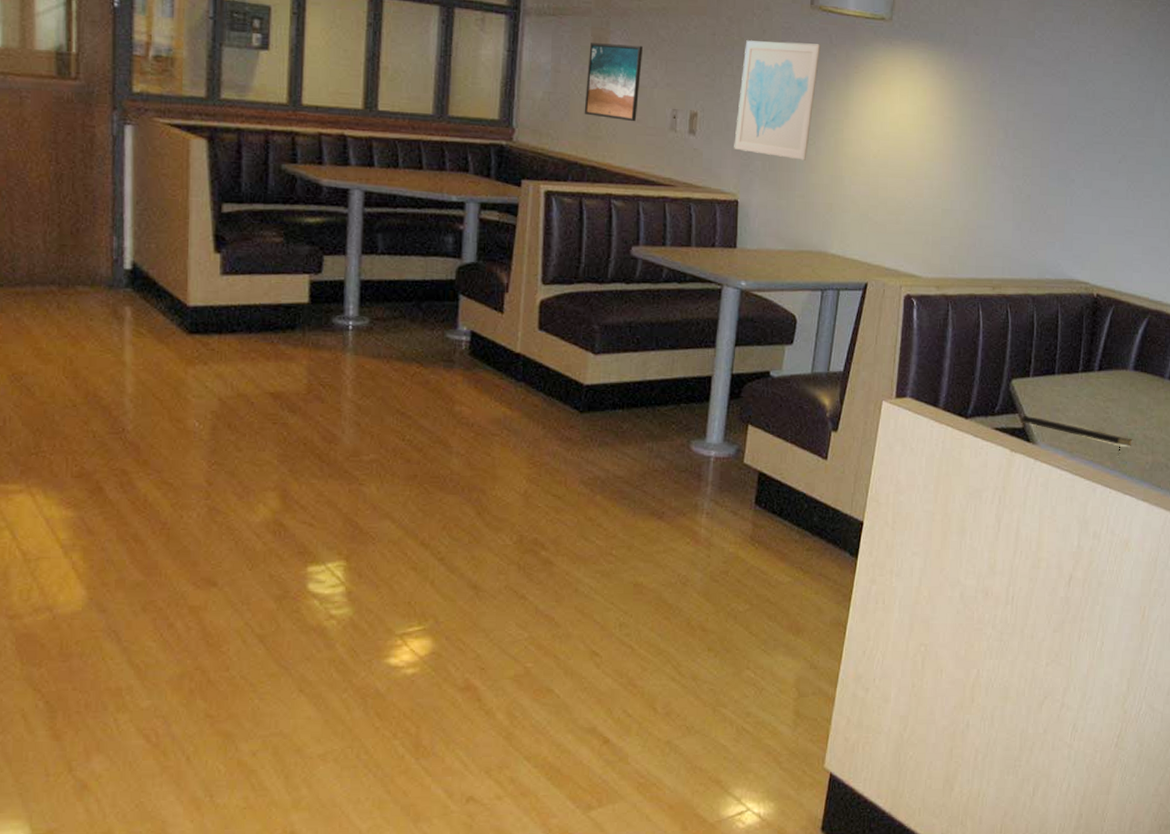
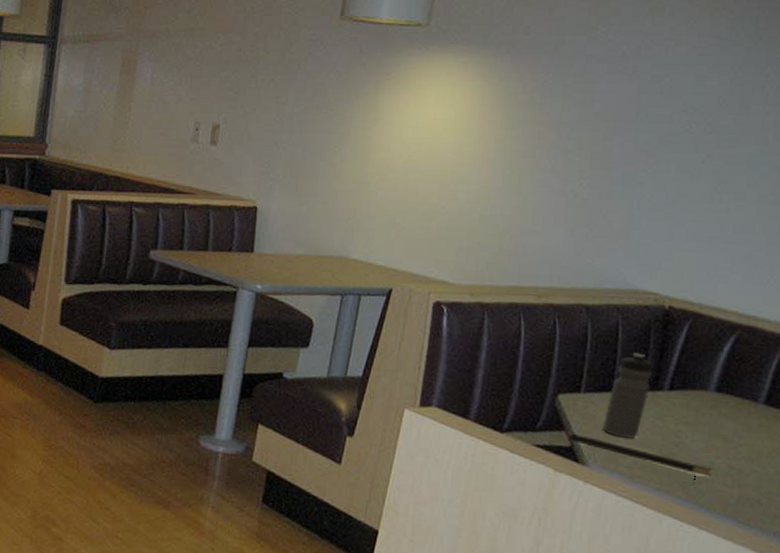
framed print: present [584,43,643,122] -> none [111,64,169,135]
wall art: present [734,40,821,160] -> none [255,53,350,167]
water bottle: none [1048,338,1086,417] -> present [602,353,654,439]

